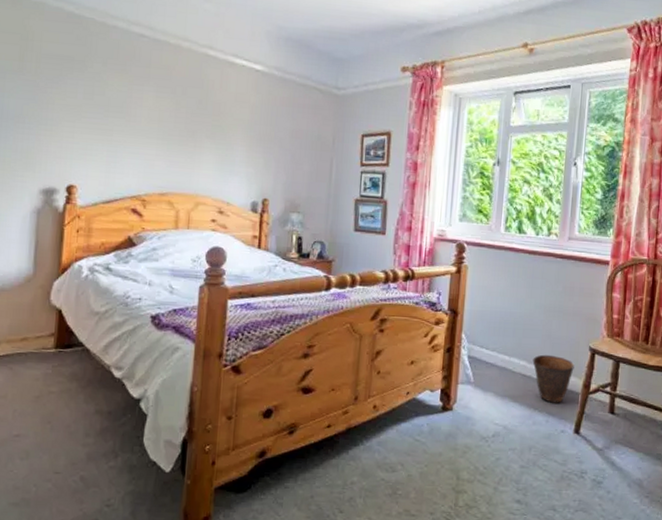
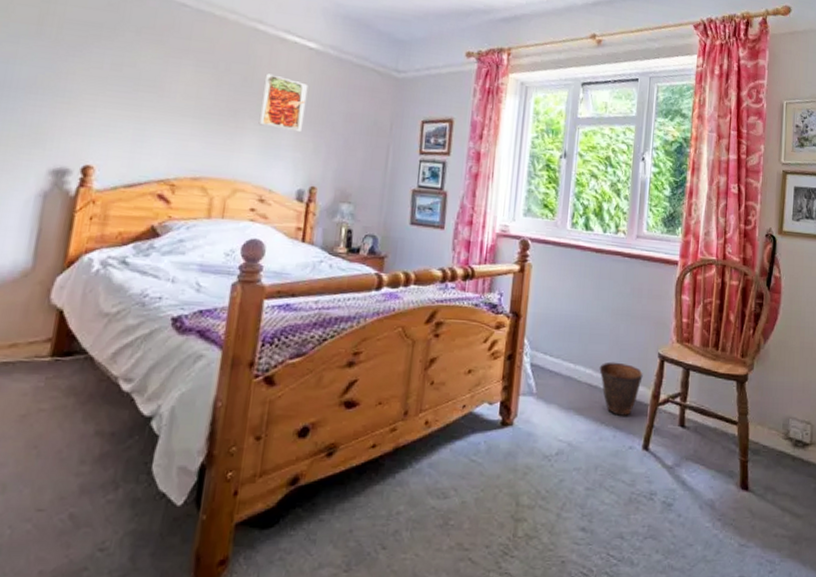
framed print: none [214,96,257,150] -> present [258,73,308,133]

